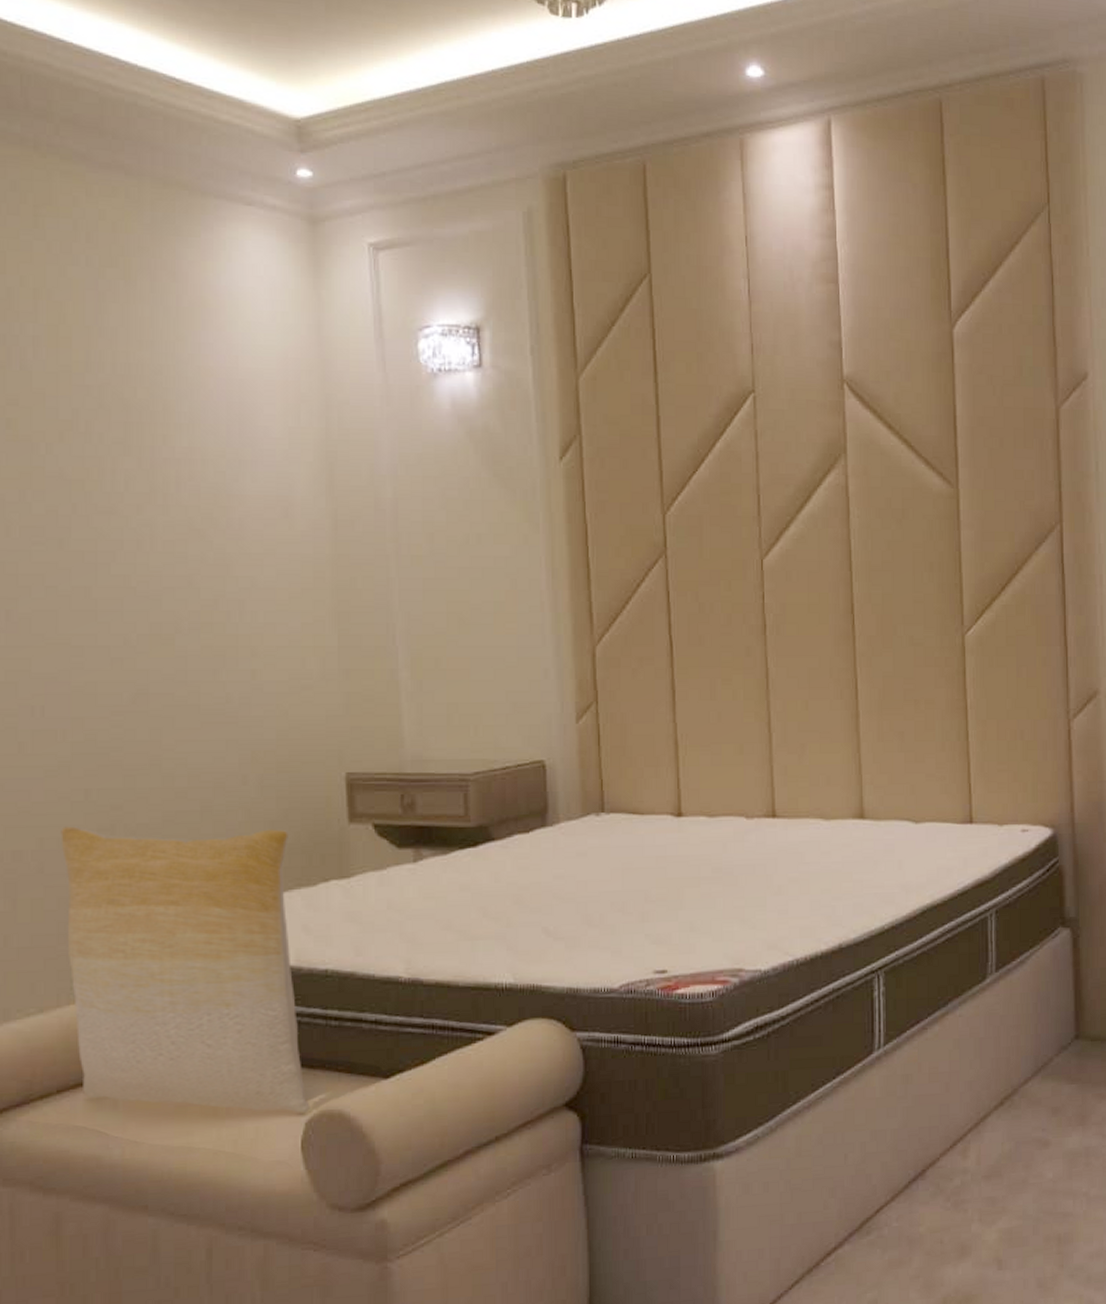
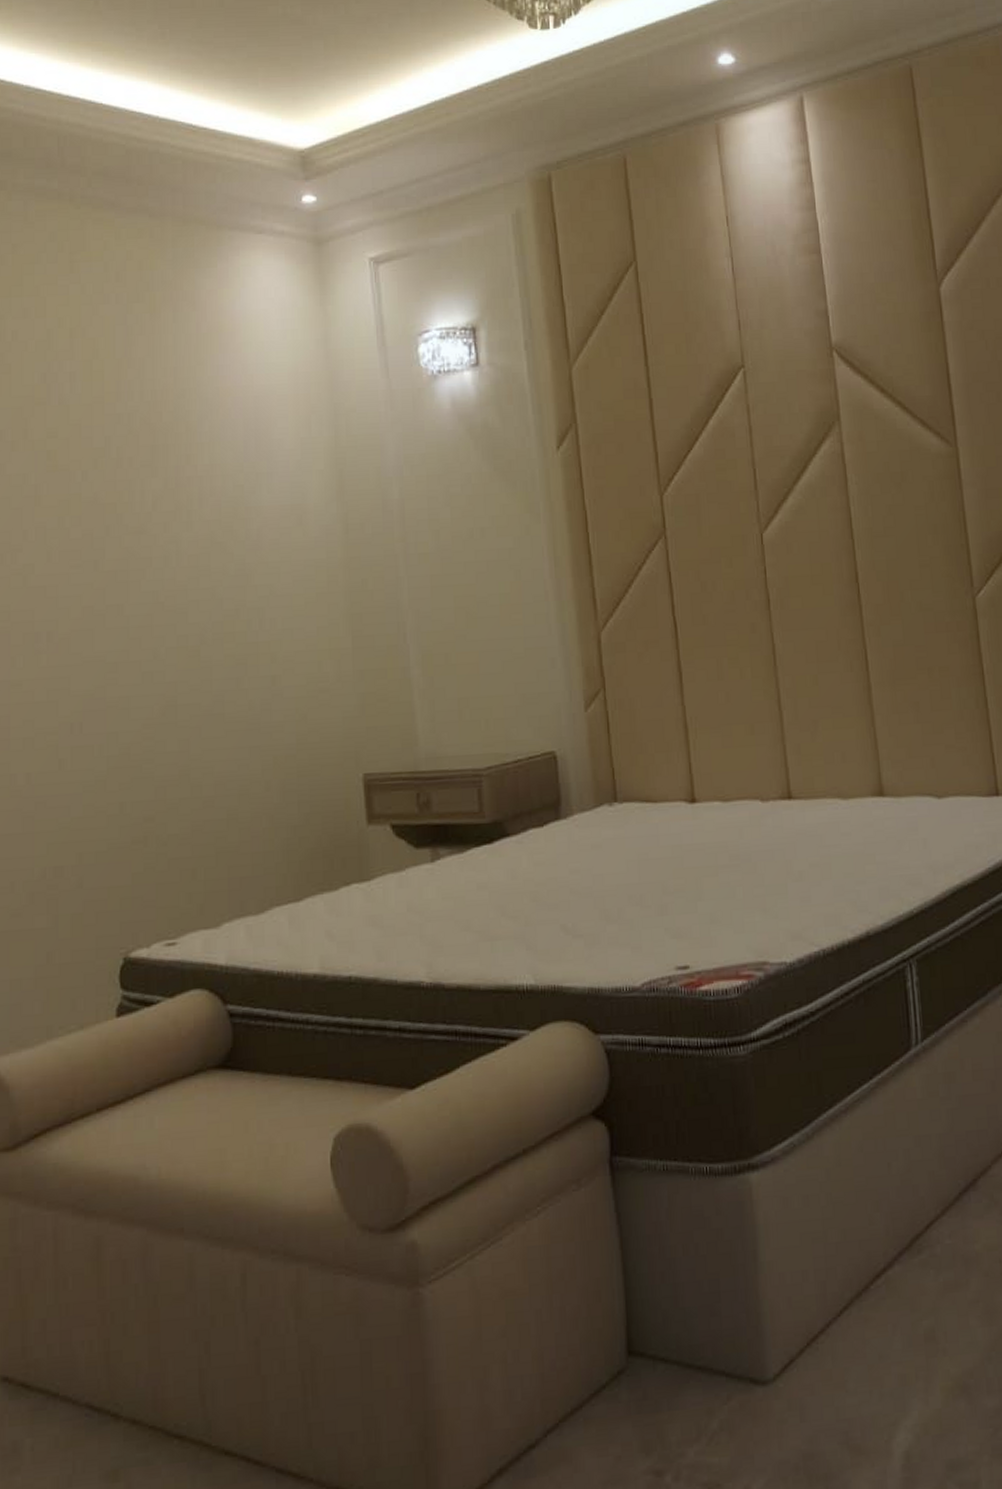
pillow: present [61,826,310,1114] -> none [98,834,338,1129]

